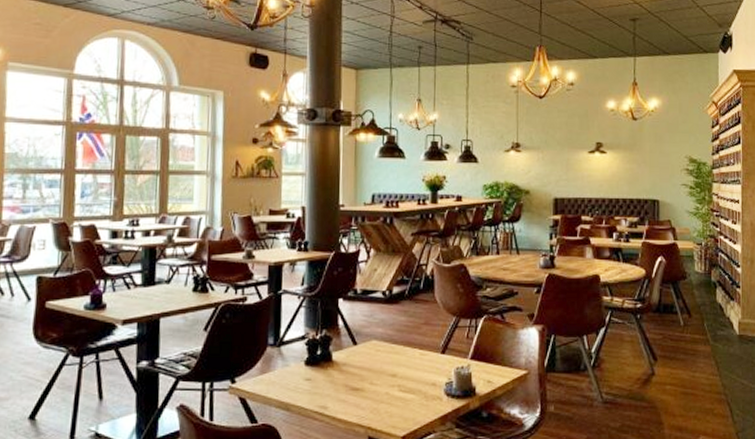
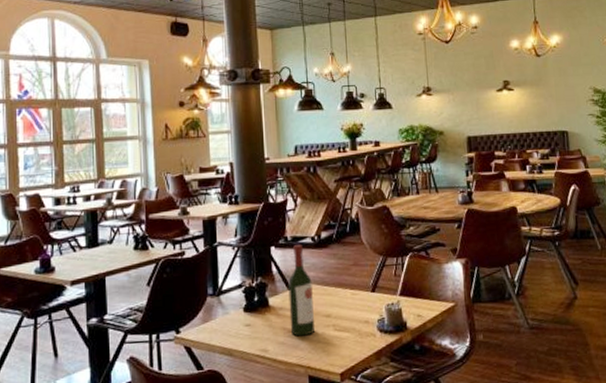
wine bottle: none [353,297,380,395] -> present [288,244,314,336]

